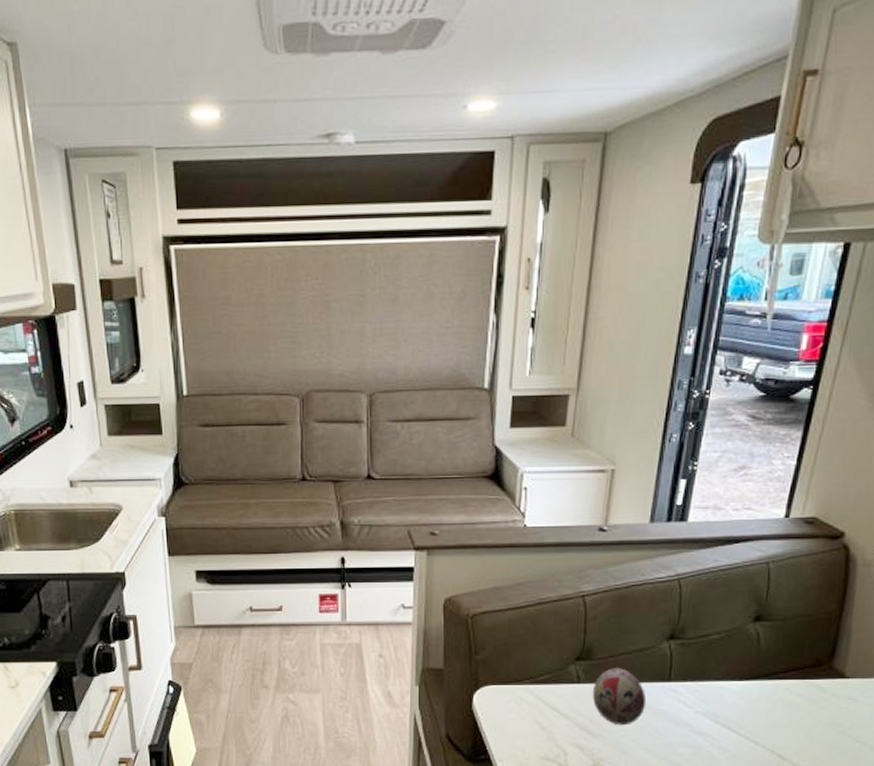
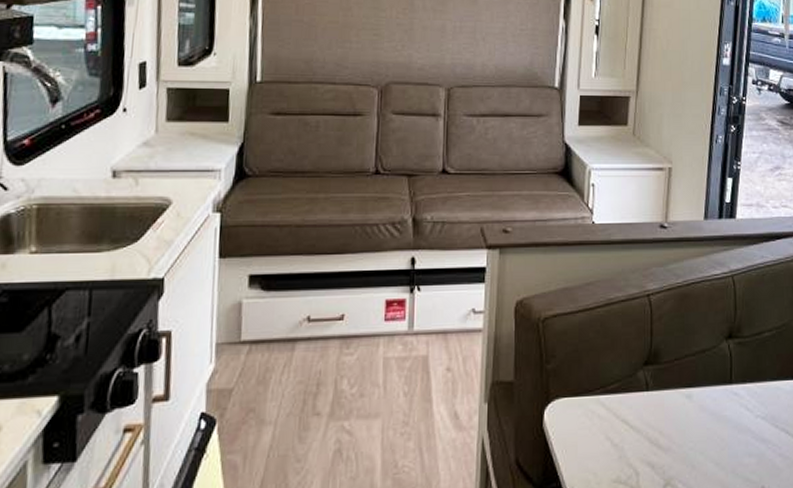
decorative egg: present [592,668,647,726] -> none [660,372,712,437]

